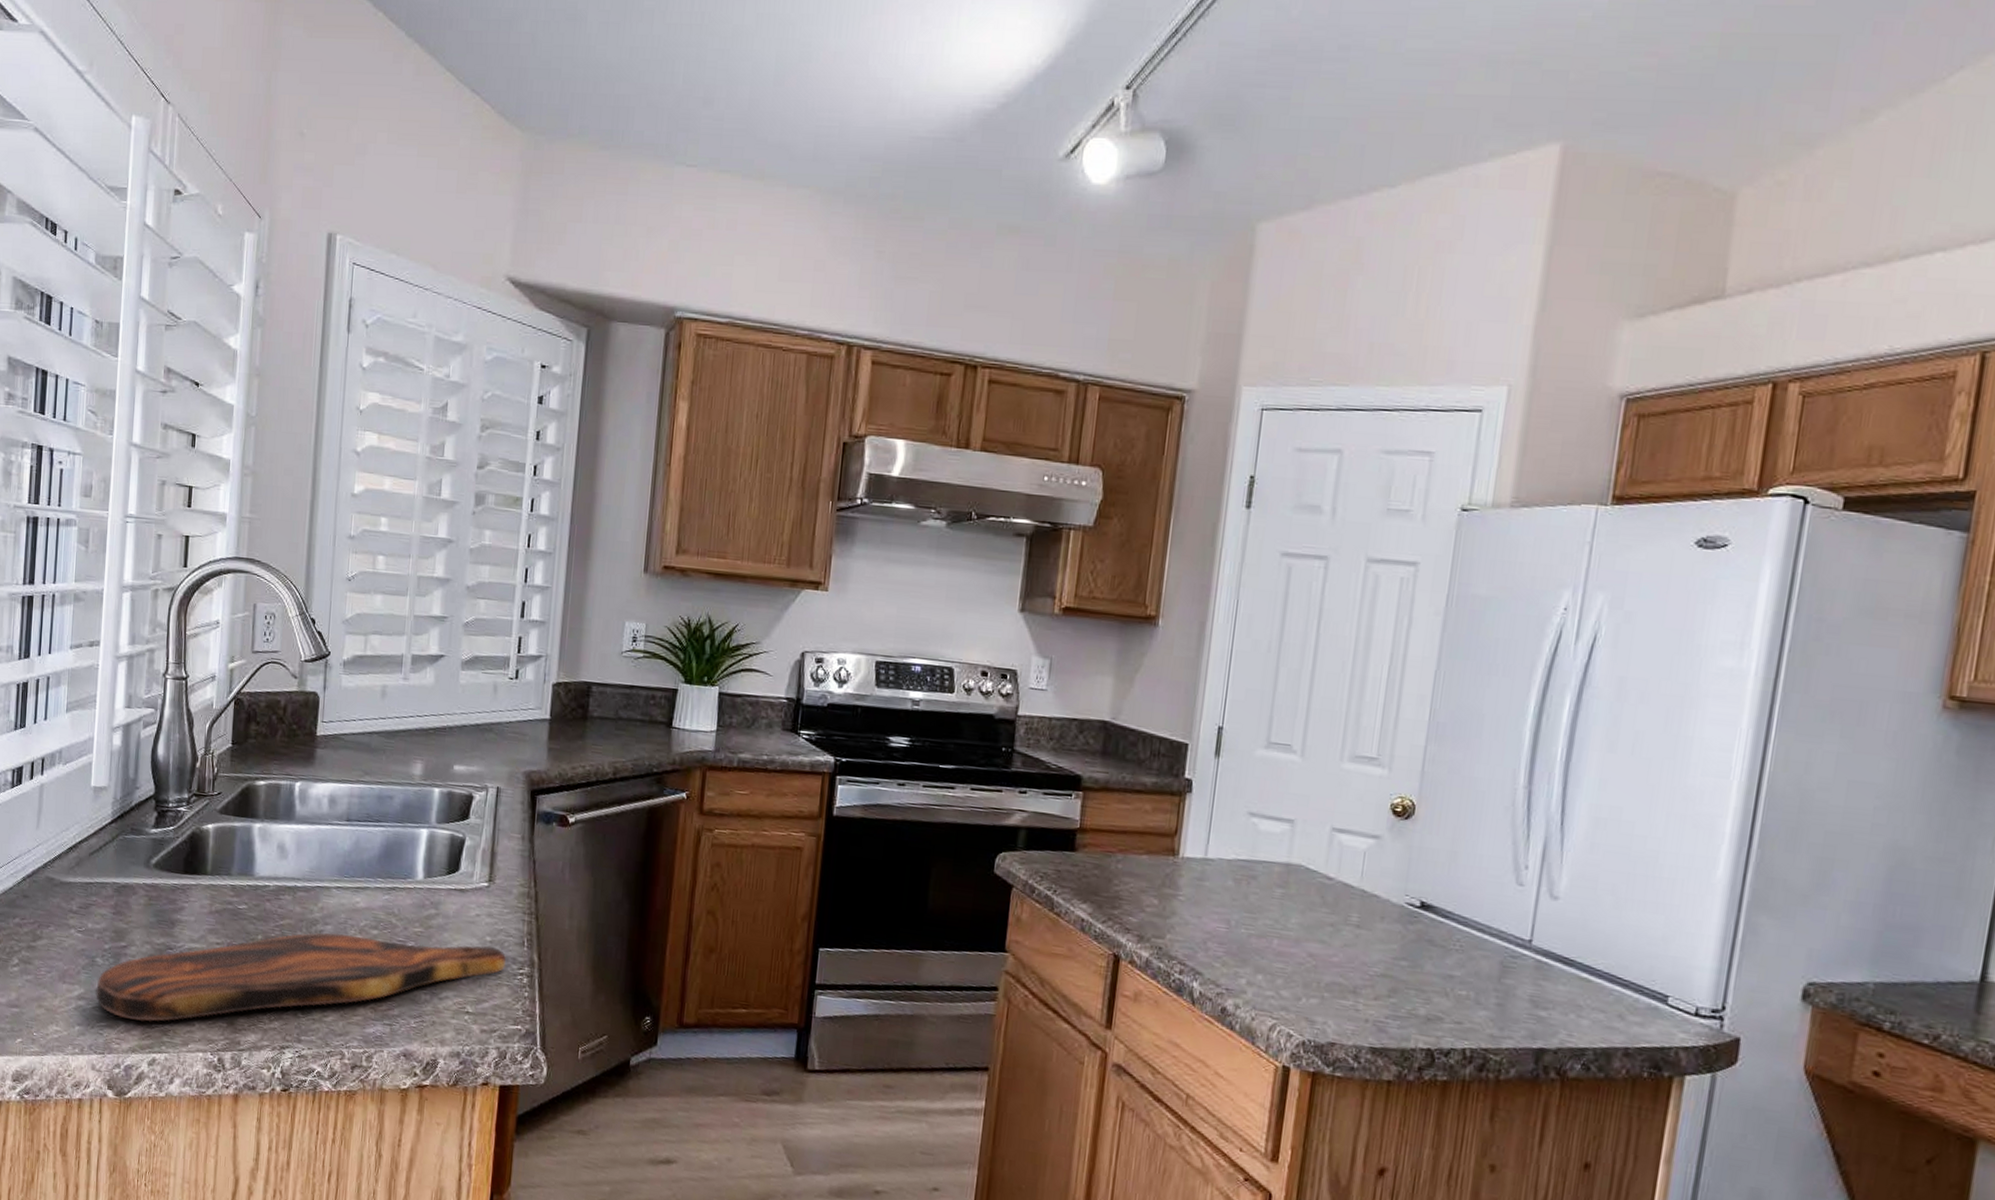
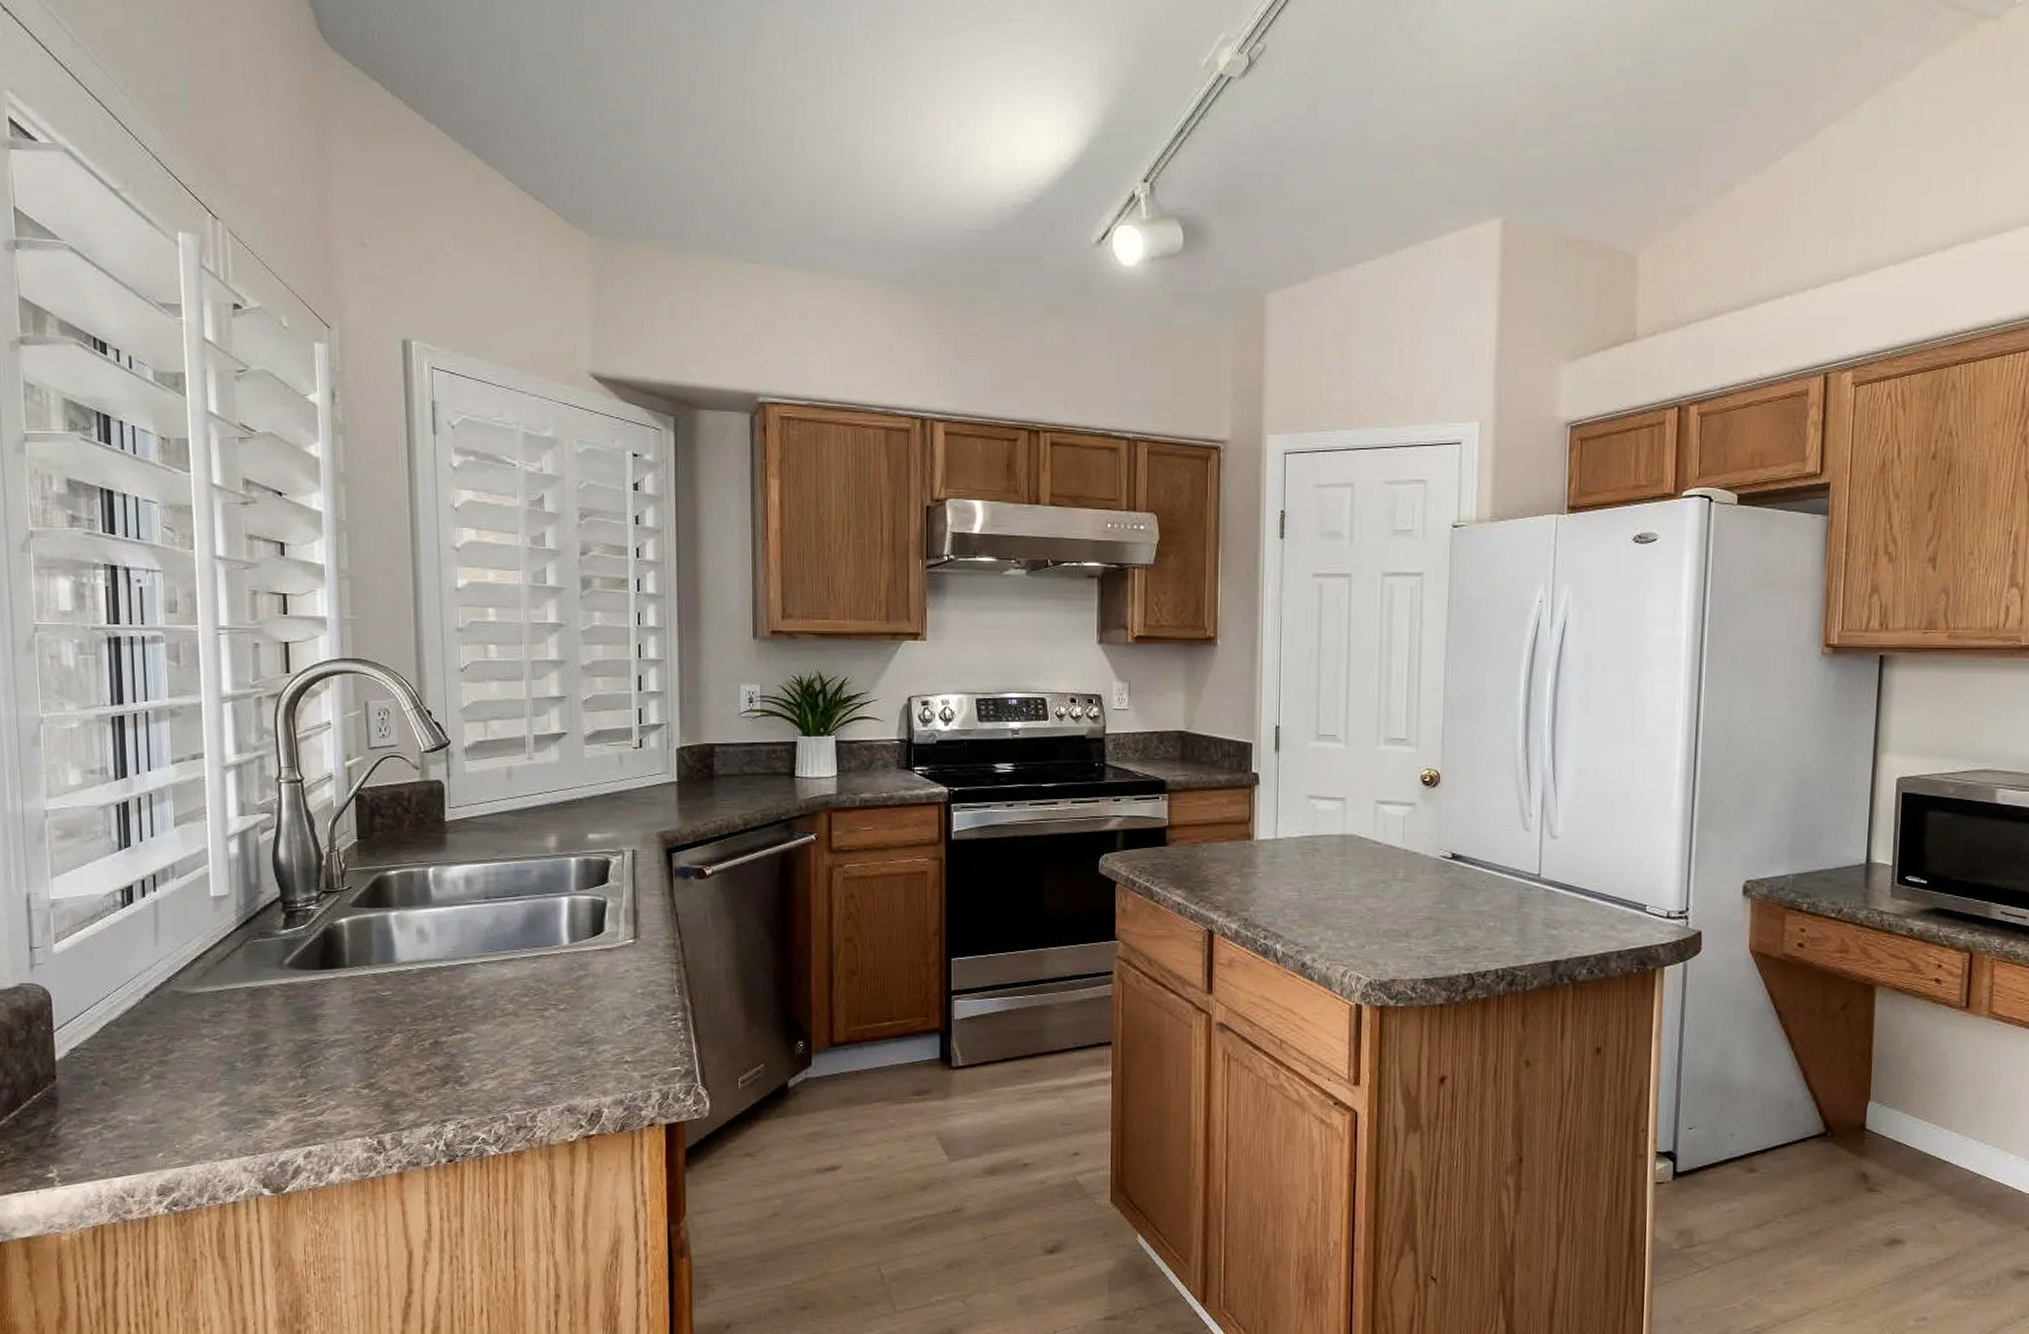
cutting board: present [96,932,506,1023] -> none [239,997,660,1117]

